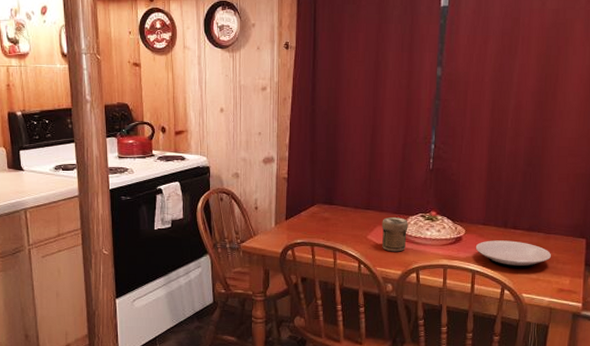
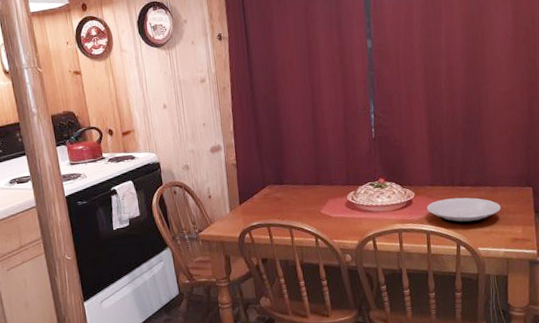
jar: present [382,217,408,252] -> none [333,188,359,223]

